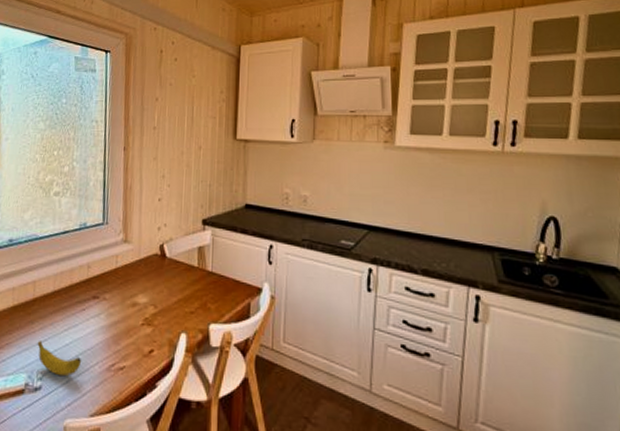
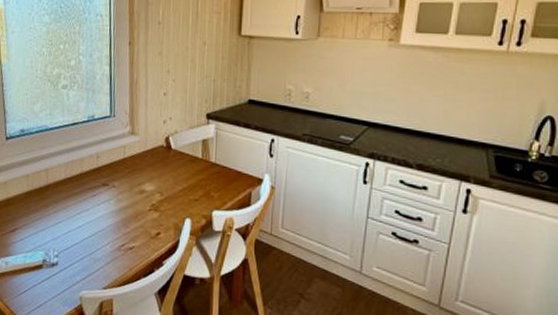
banana: present [37,341,81,377] -> none [52,223,93,254]

